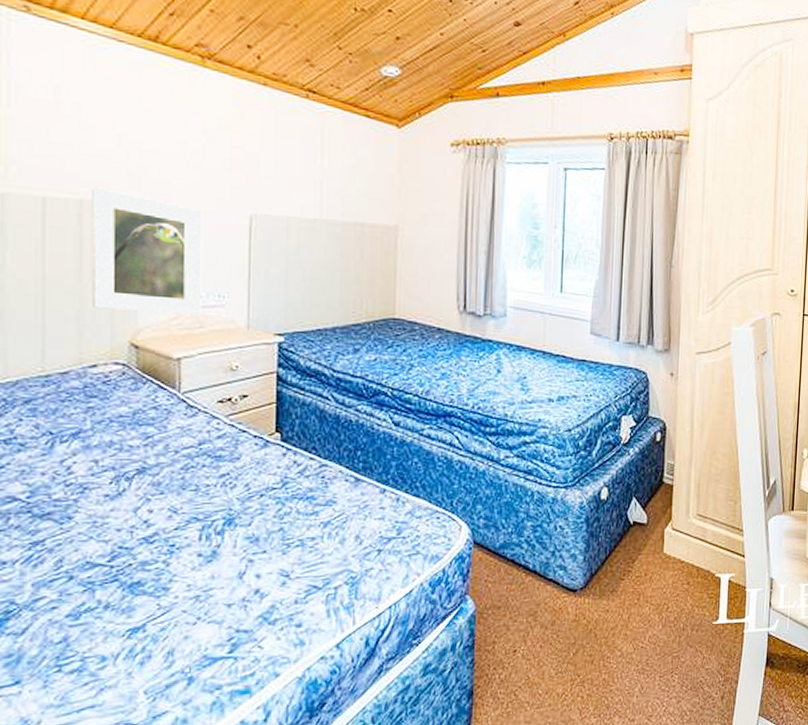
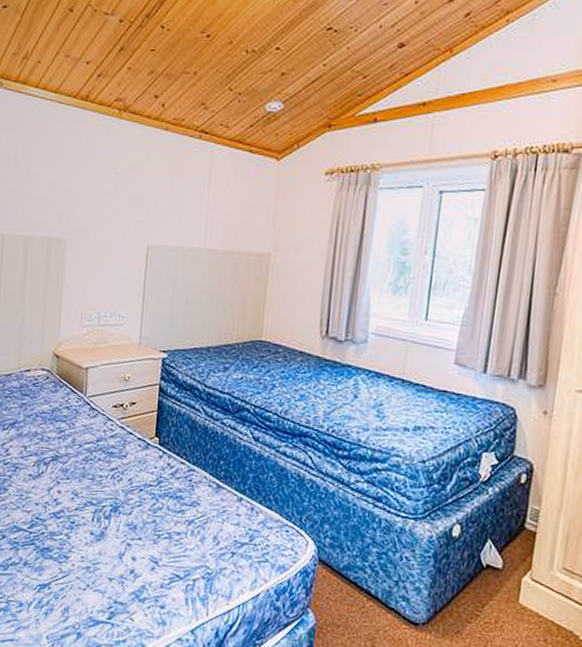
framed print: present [91,187,203,316] -> none [29,225,111,332]

